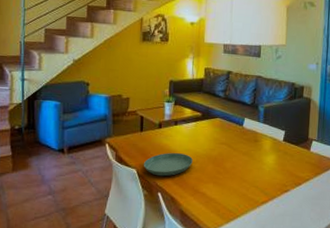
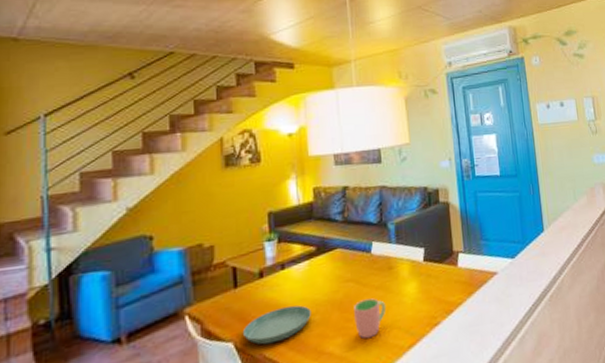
cup: none [224,160,249,190] -> present [354,298,387,339]

